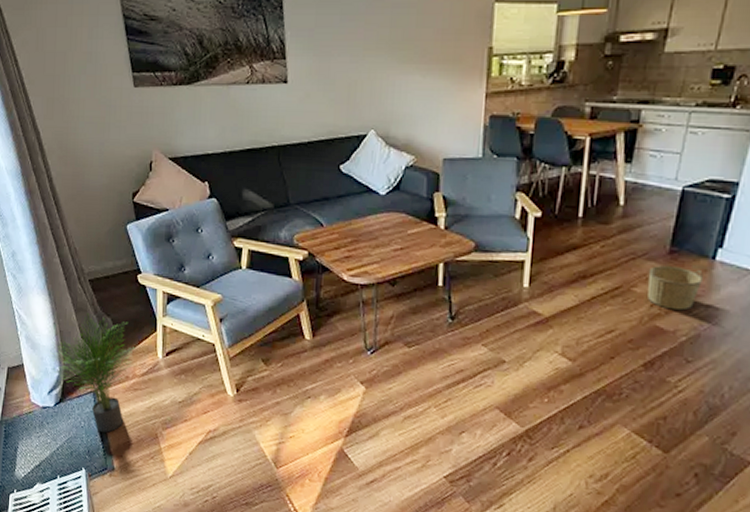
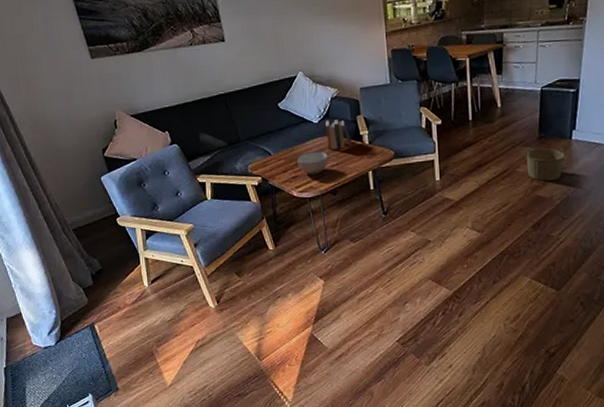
potted plant: present [50,314,135,433] -> none [45,259,123,360]
bowl: none [352,229,392,258] -> present [296,152,328,176]
books: none [393,193,423,231] -> present [325,119,352,150]

